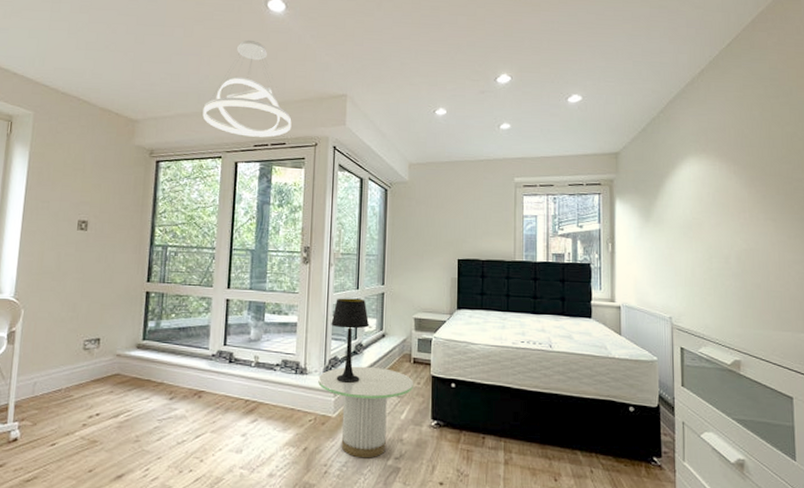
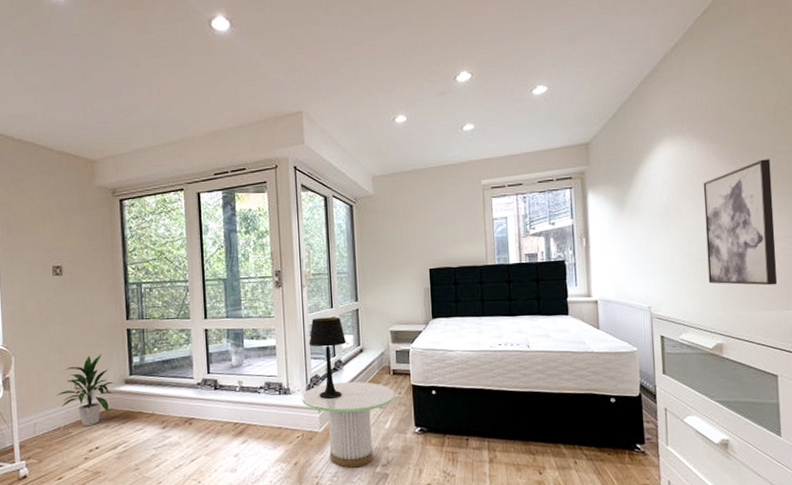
indoor plant: none [62,314,126,391] -> present [56,353,115,427]
pendant light: present [202,39,292,138] -> none [159,64,250,166]
wall art: none [724,185,794,307] -> present [703,159,778,286]

